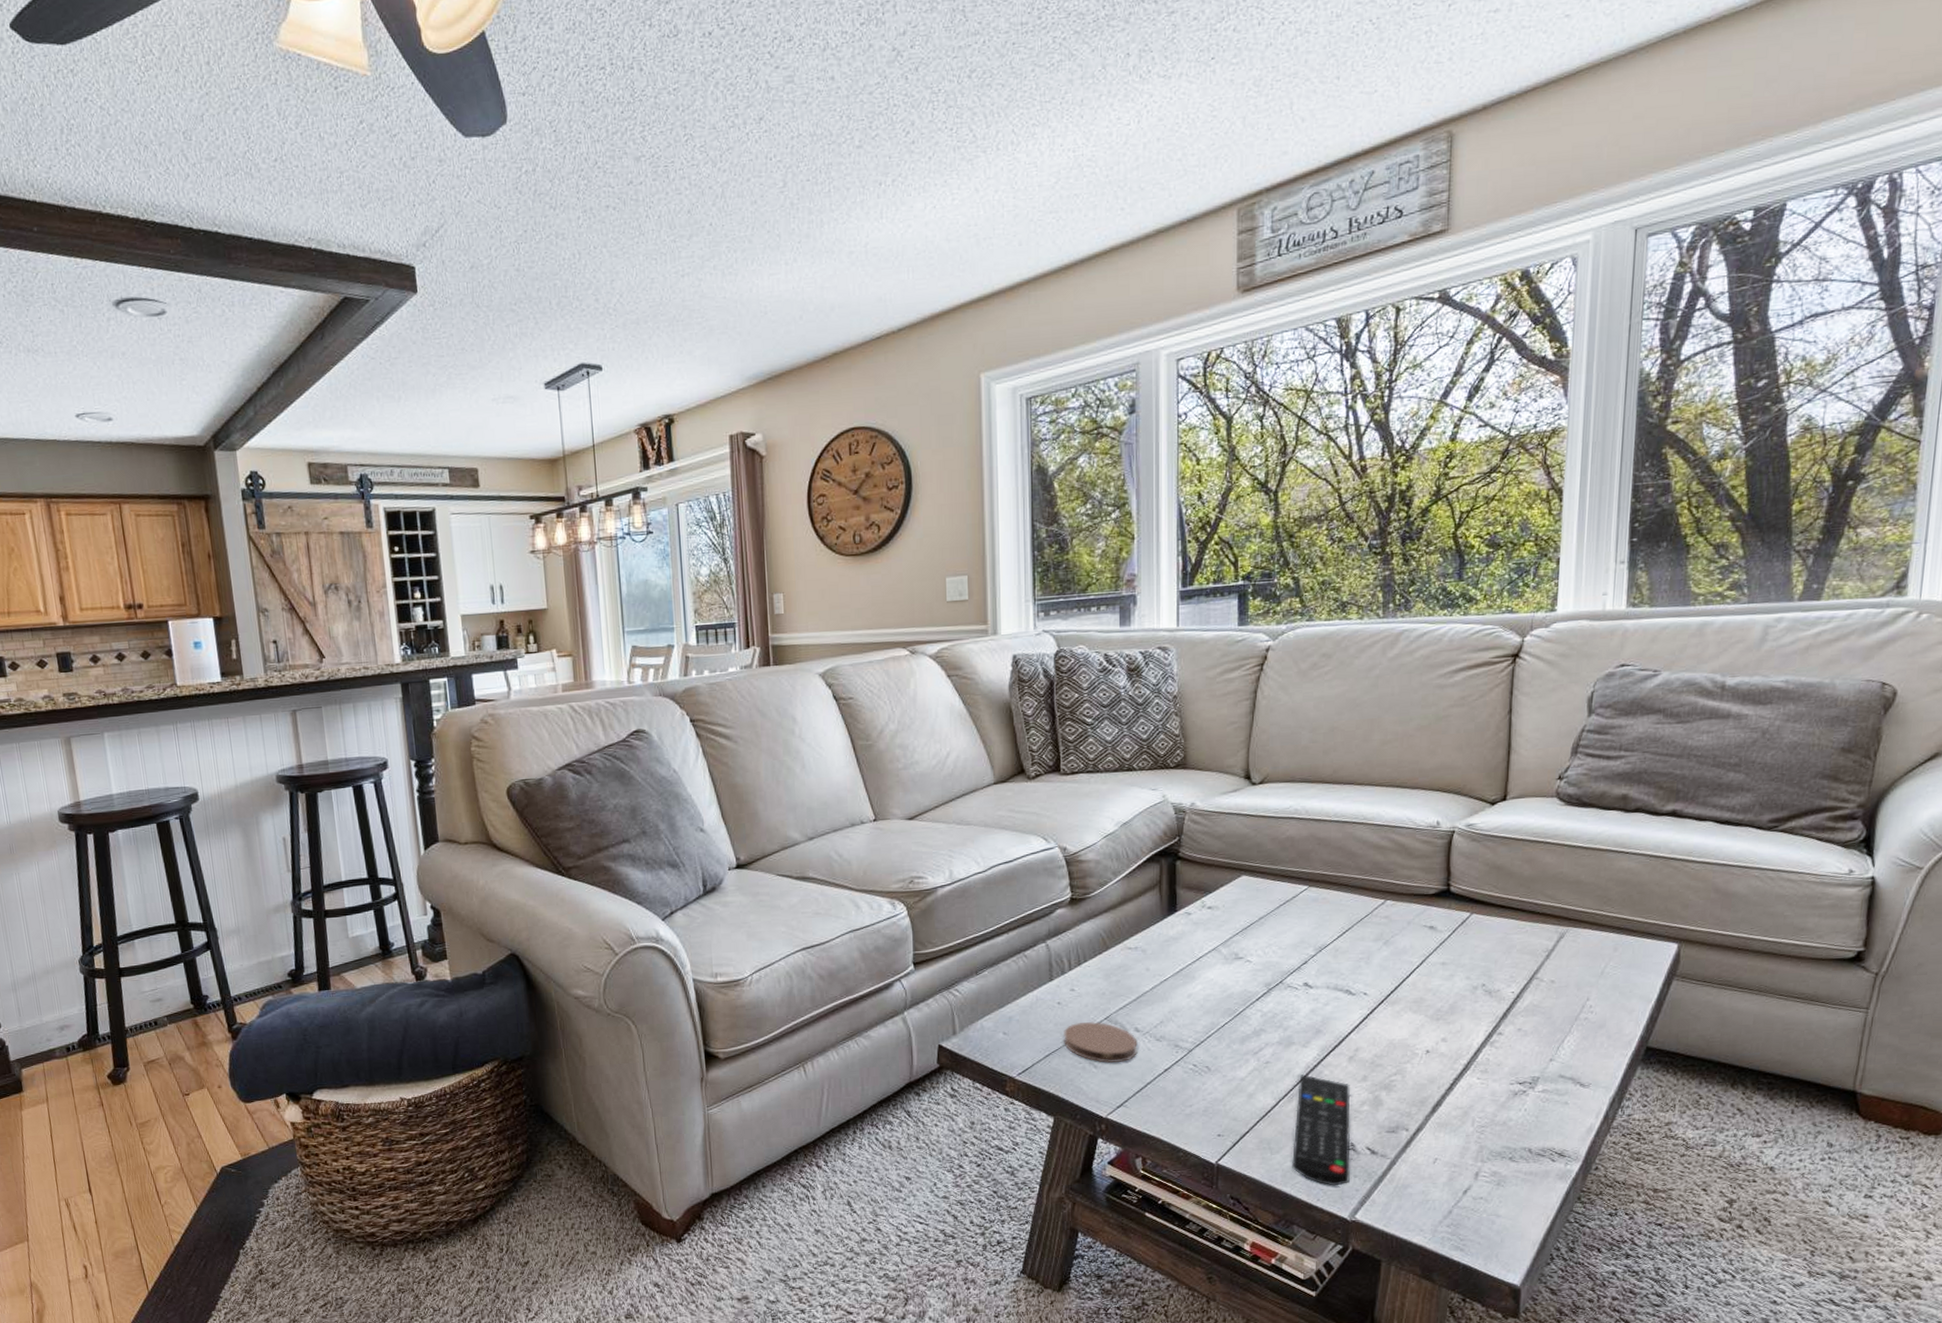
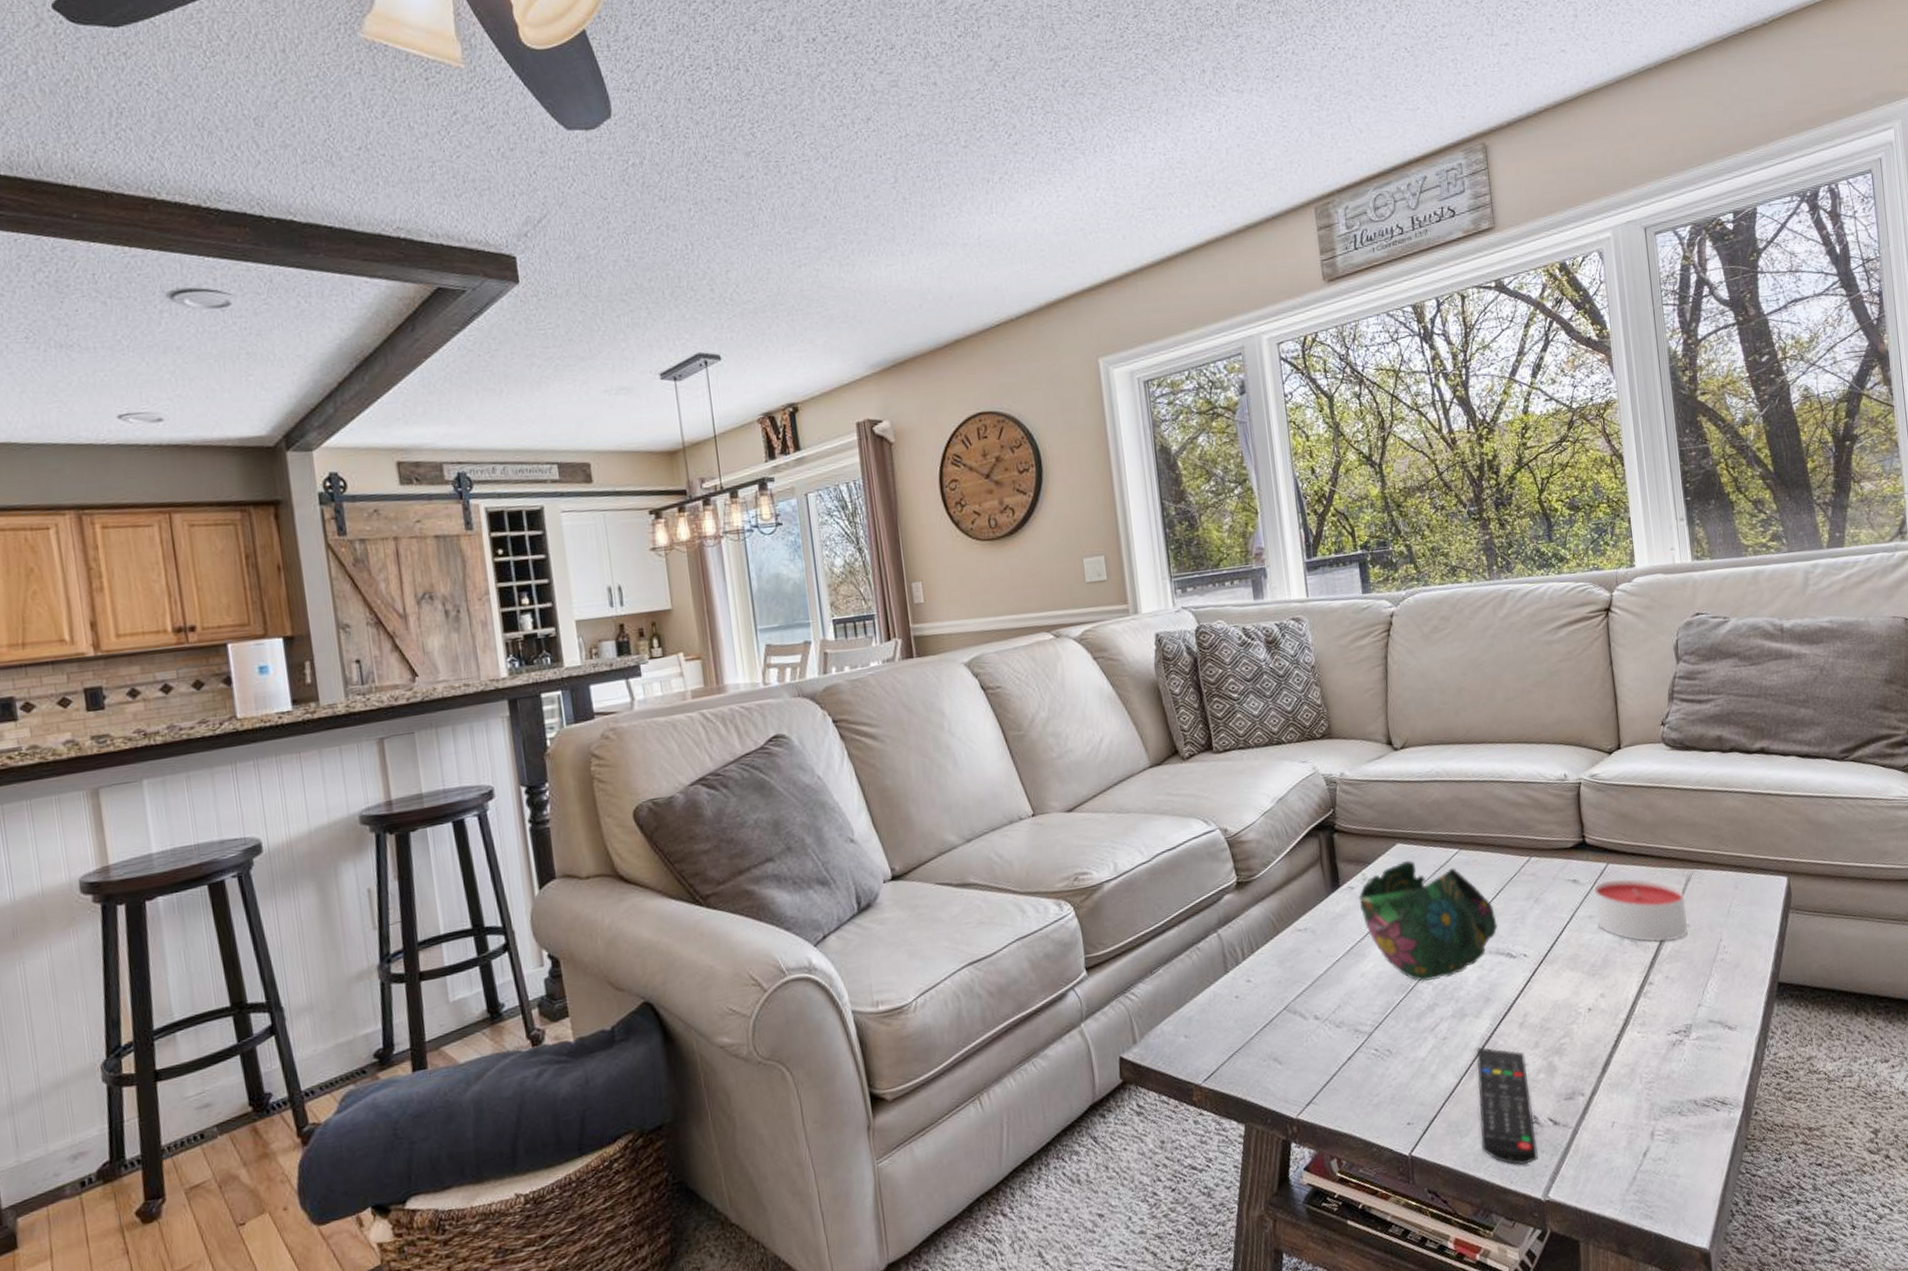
coaster: present [1064,1021,1138,1063] -> none [1244,1013,1320,1057]
decorative bowl: none [1195,892,1341,1008] -> present [1358,860,1499,981]
candle: none [1451,929,1554,996] -> present [1595,879,1688,942]

